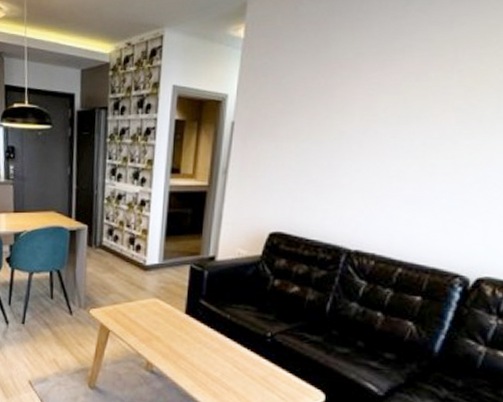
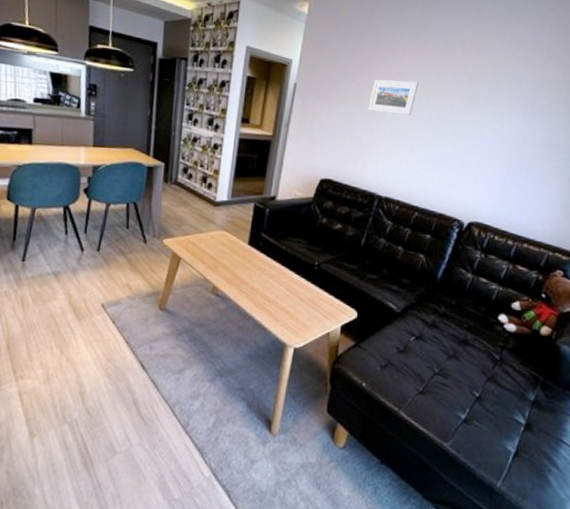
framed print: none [327,102,395,146] -> present [368,79,419,115]

